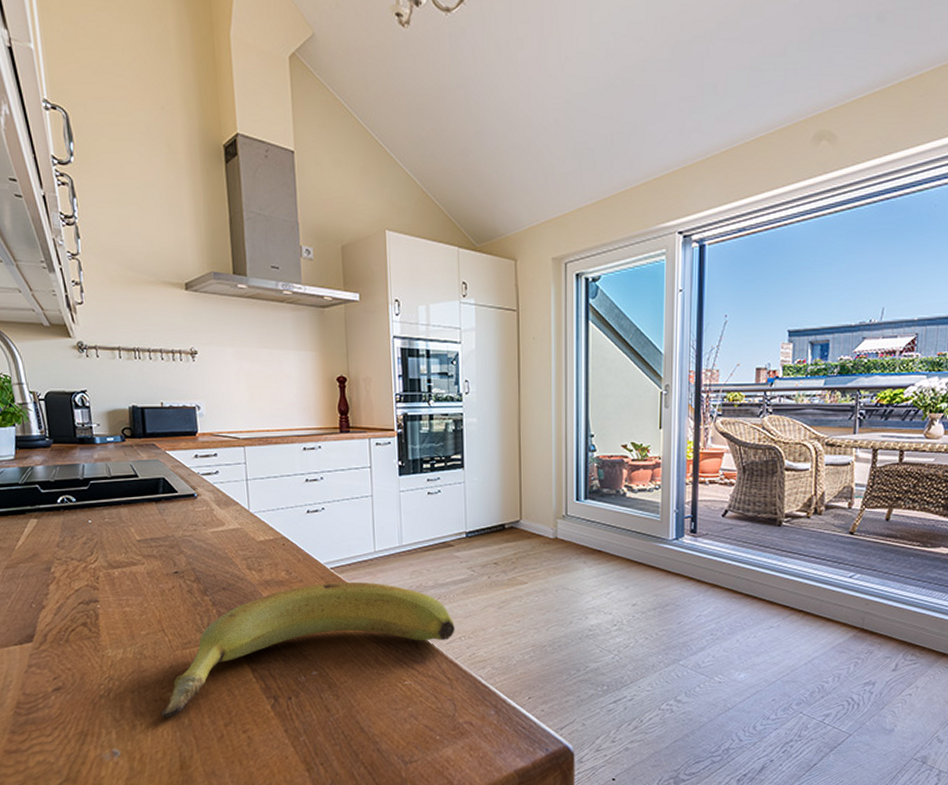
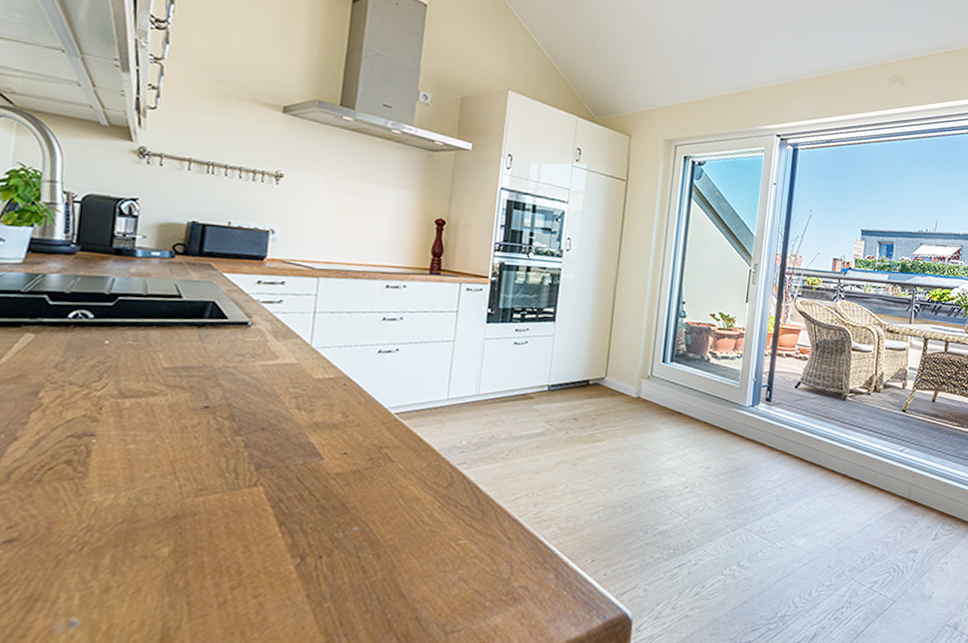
banana: present [161,581,455,717] -> none [148,428,524,578]

